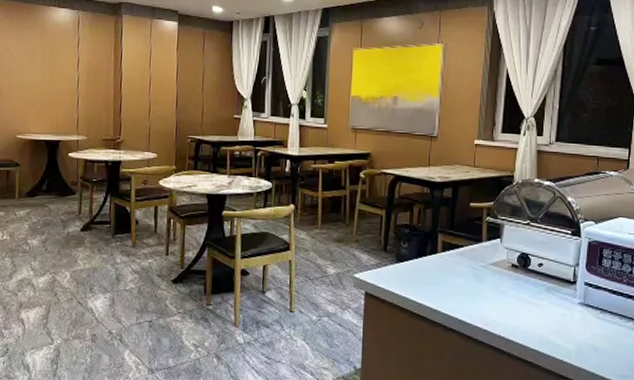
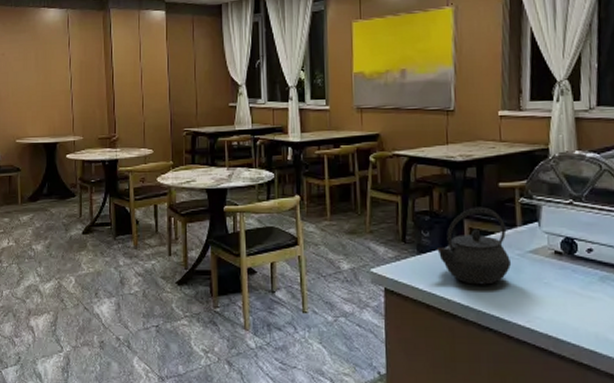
kettle: none [413,223,476,292] -> present [437,207,512,285]

